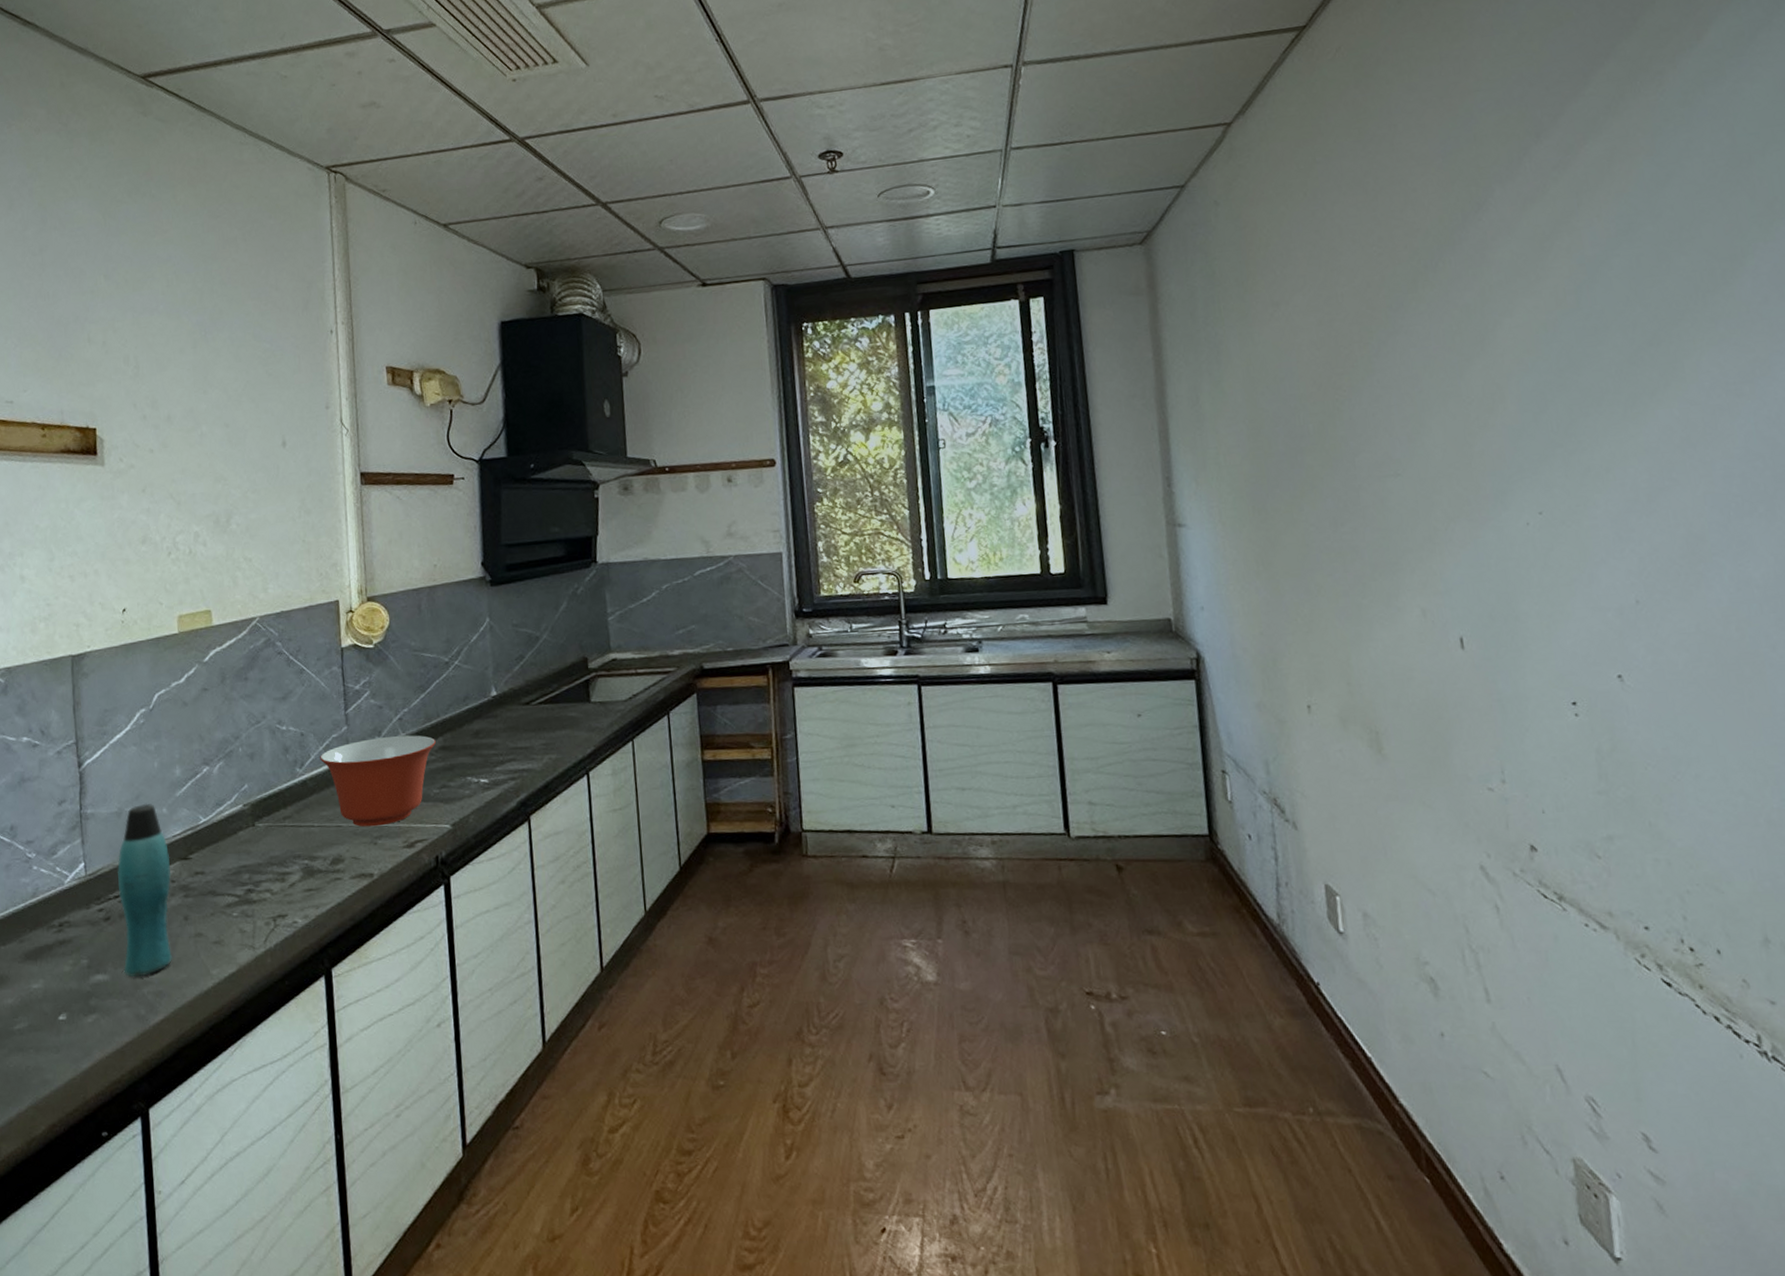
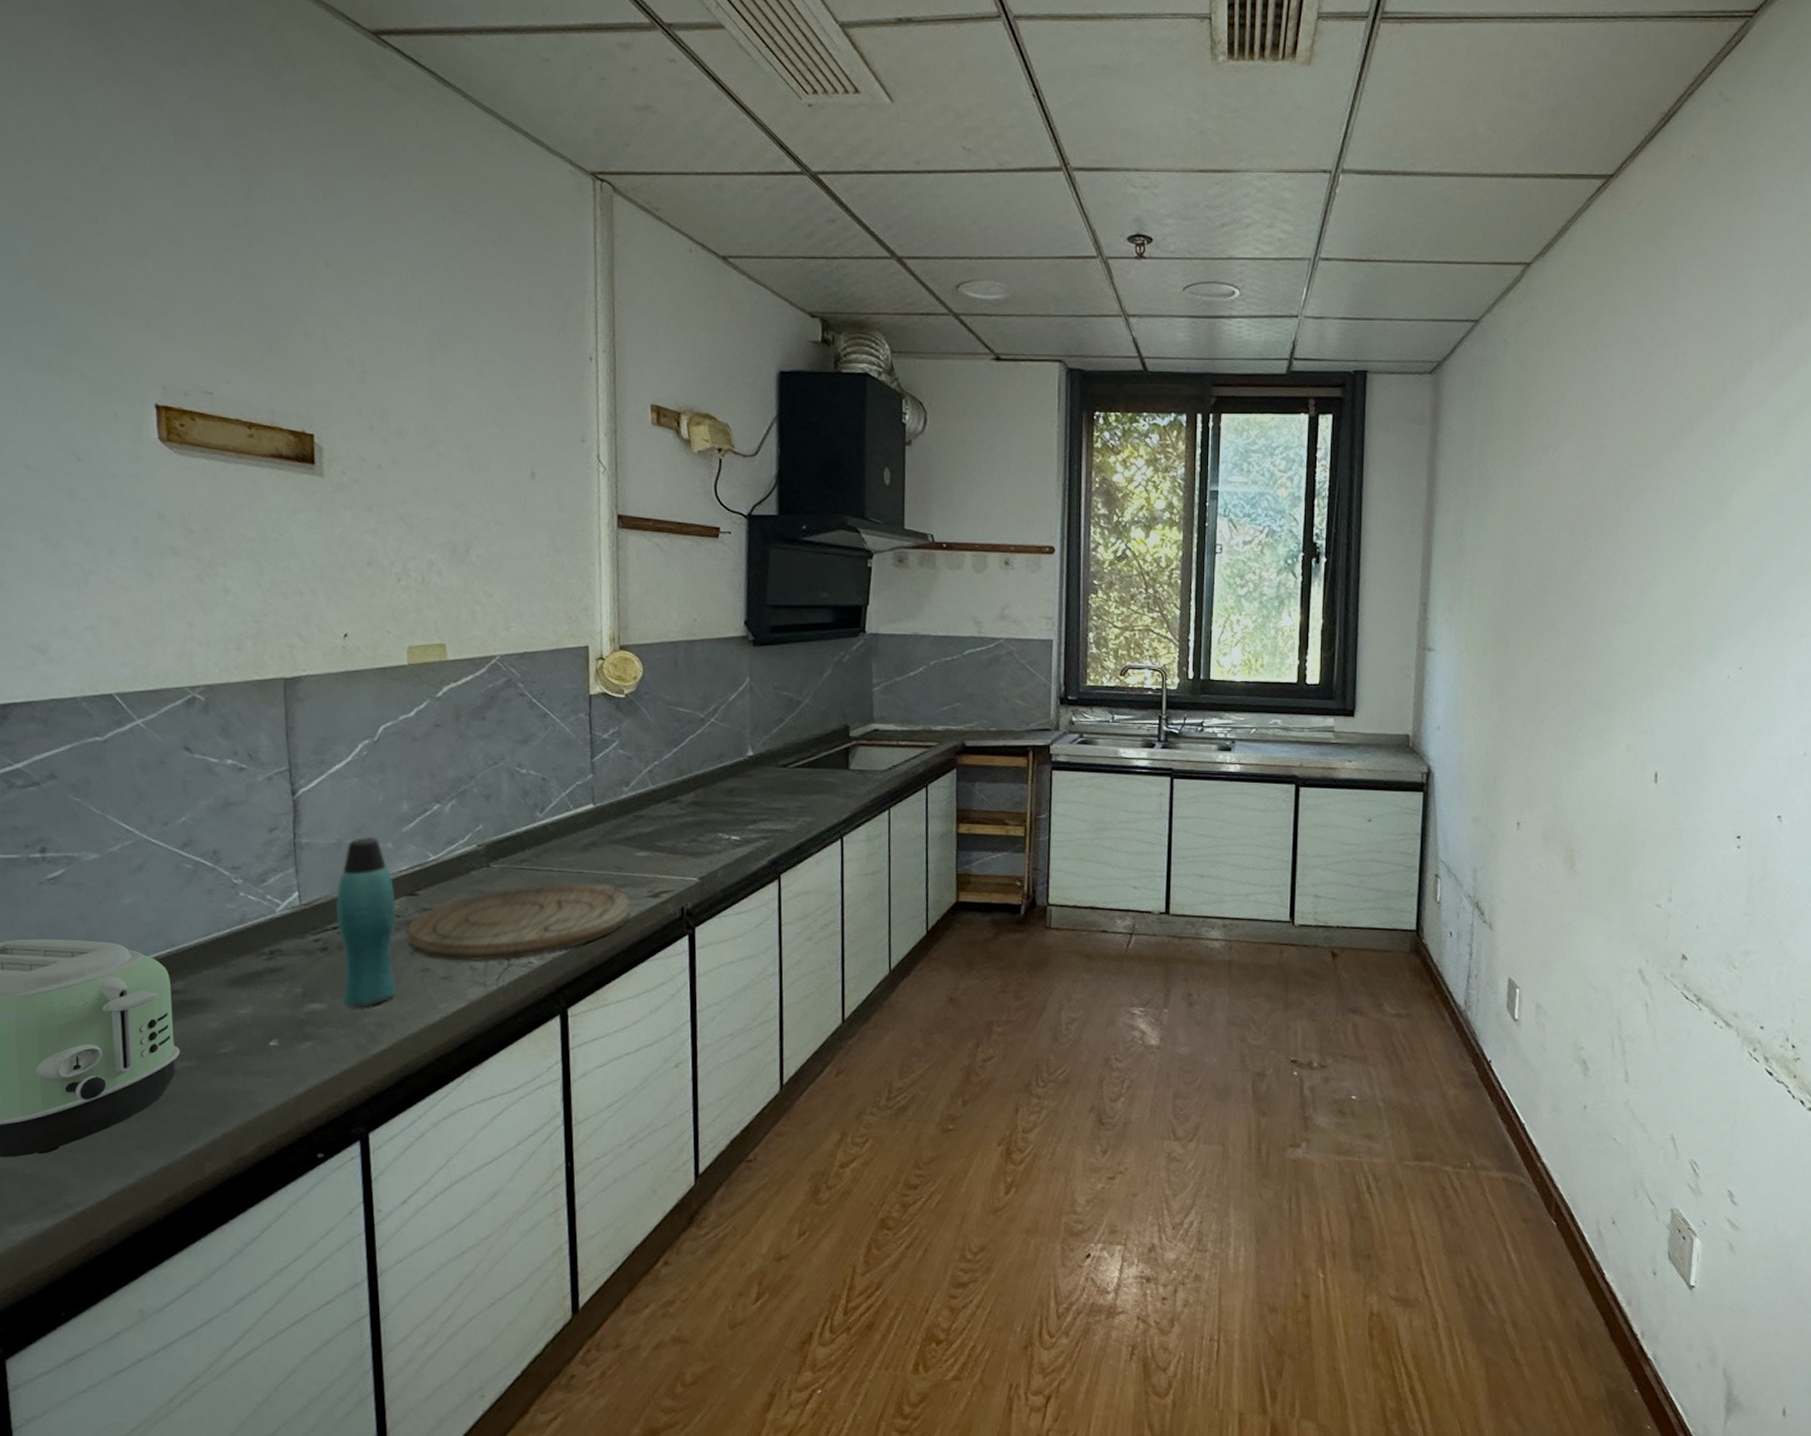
cutting board: none [181,837,388,924] -> present [407,884,631,961]
mixing bowl: present [320,735,436,827] -> none [562,788,687,875]

